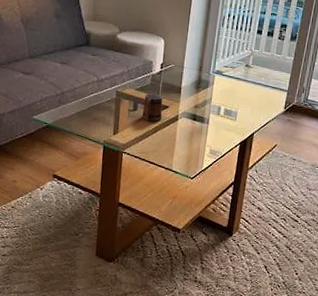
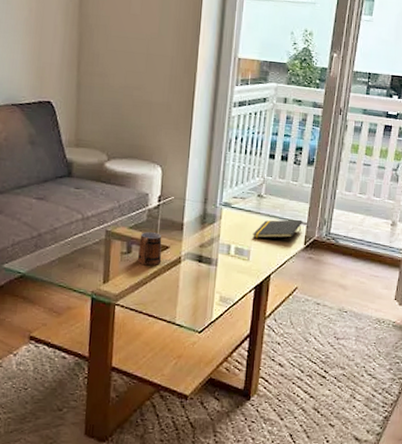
notepad: none [240,87,284,103] -> present [253,219,302,238]

